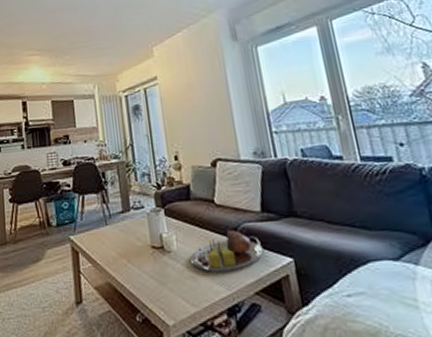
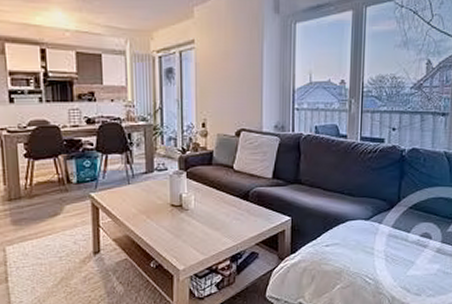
serving tray: present [189,229,263,272] -> none [204,192,268,227]

